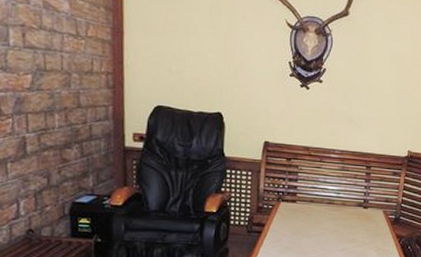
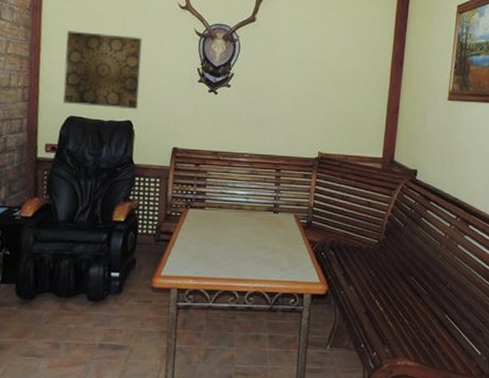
wall art: none [149,15,232,101] -> present [63,31,143,109]

